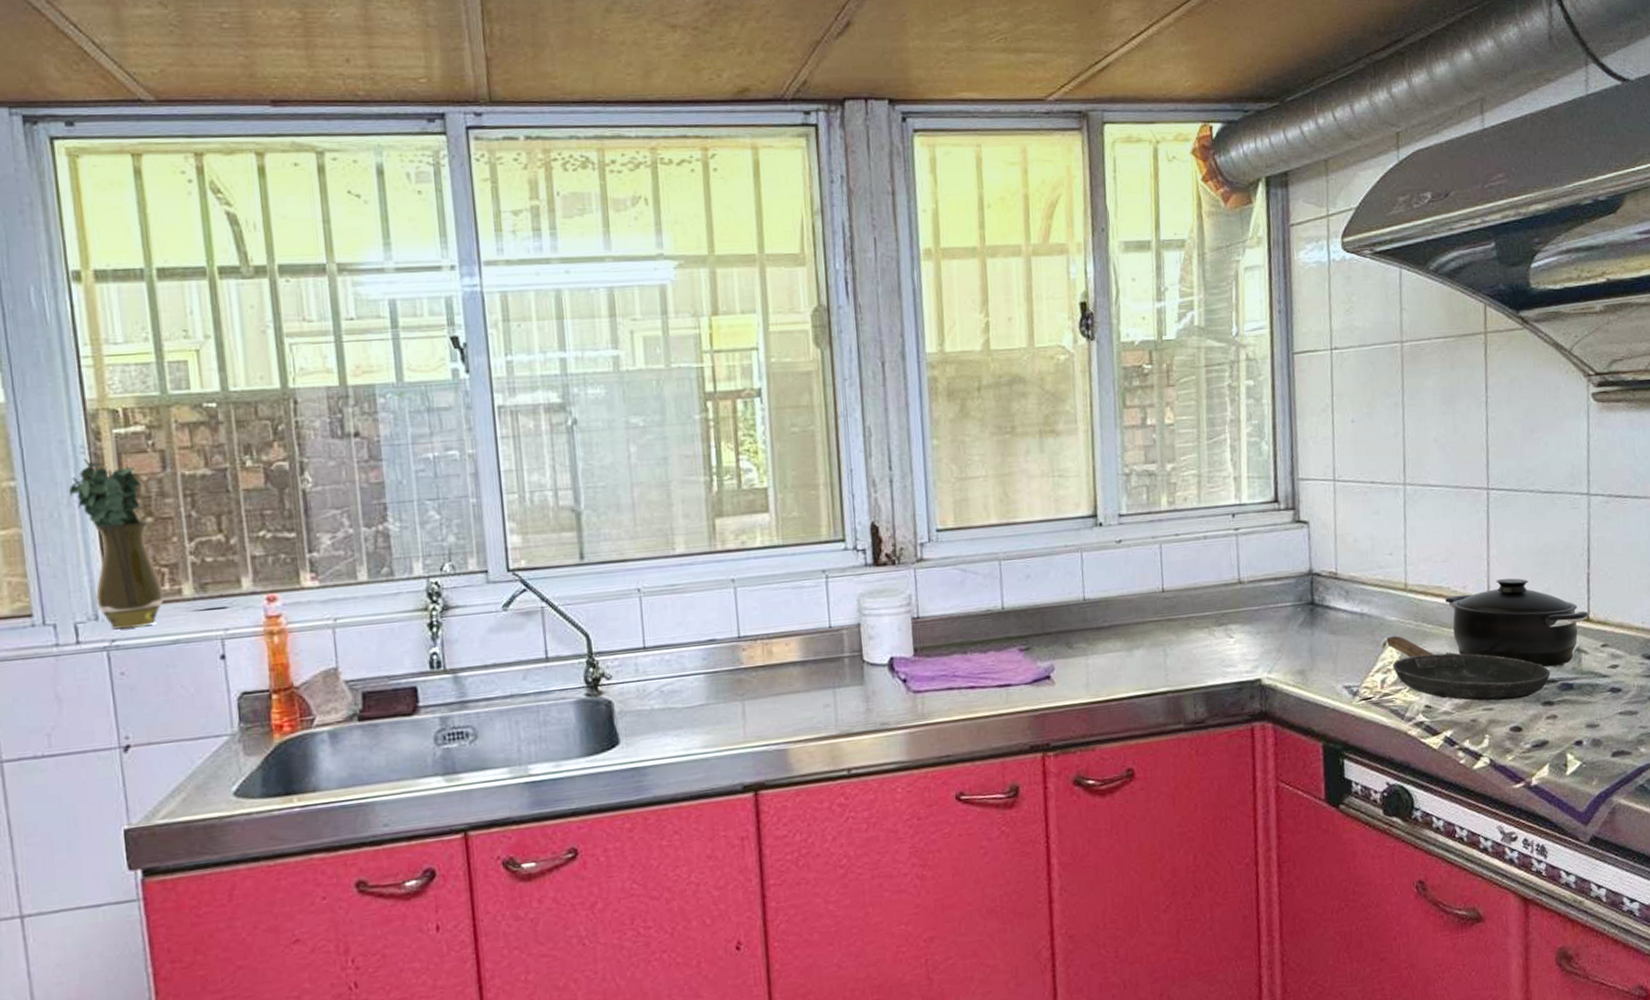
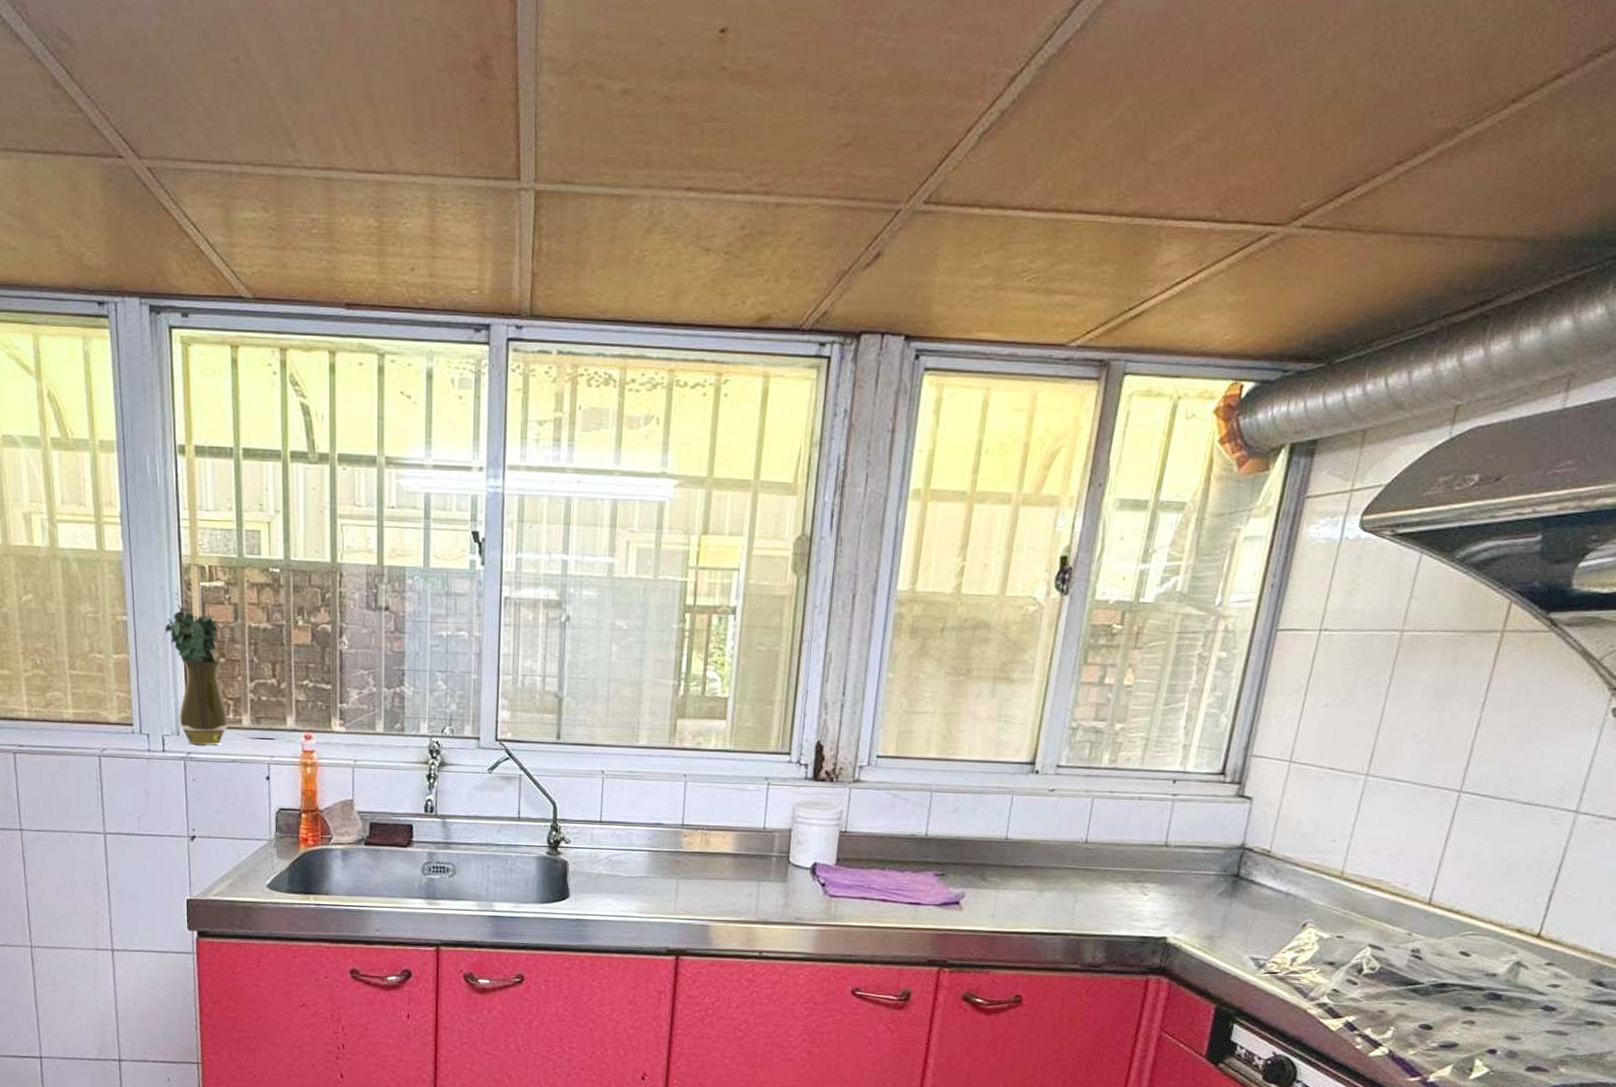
frying pan: present [1386,636,1550,701] -> none [1306,919,1480,1000]
saucepan: present [1445,578,1589,667] -> none [1381,882,1541,975]

